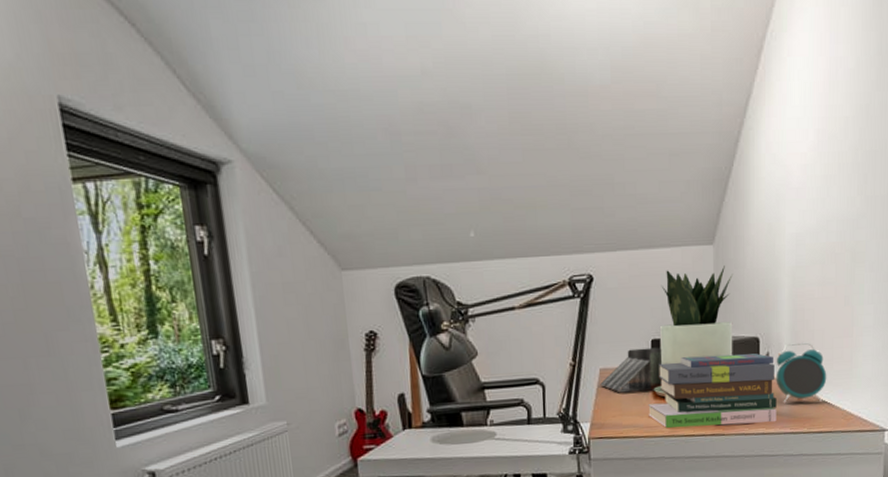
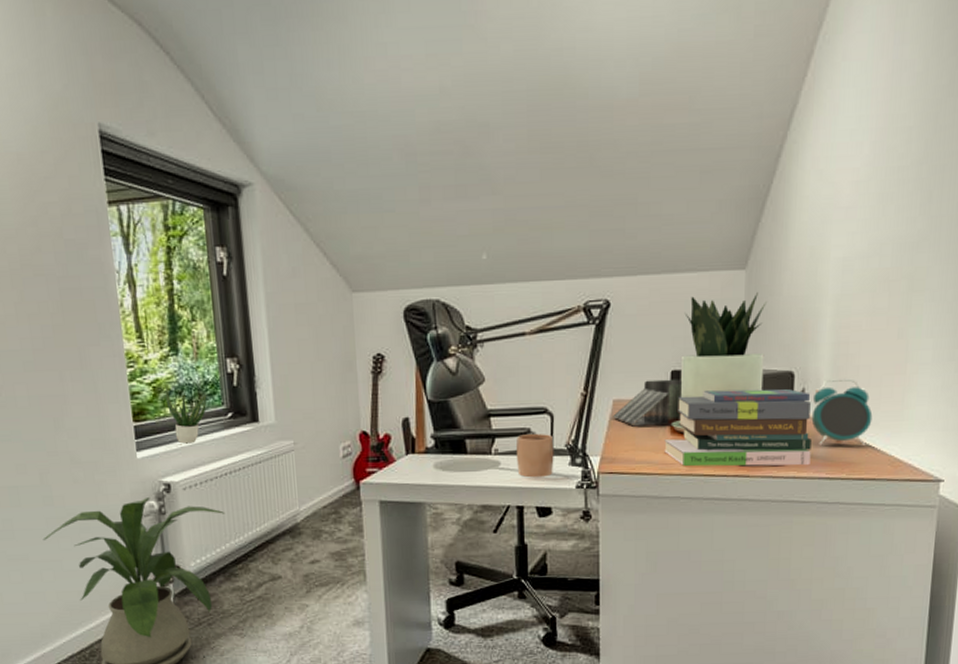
potted plant: none [145,369,192,430] -> present [165,385,207,444]
mug: none [510,403,548,447] -> present [515,433,554,478]

